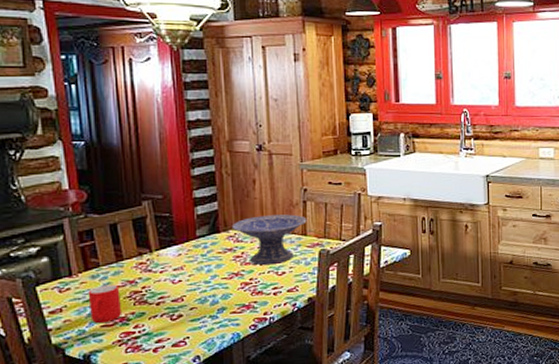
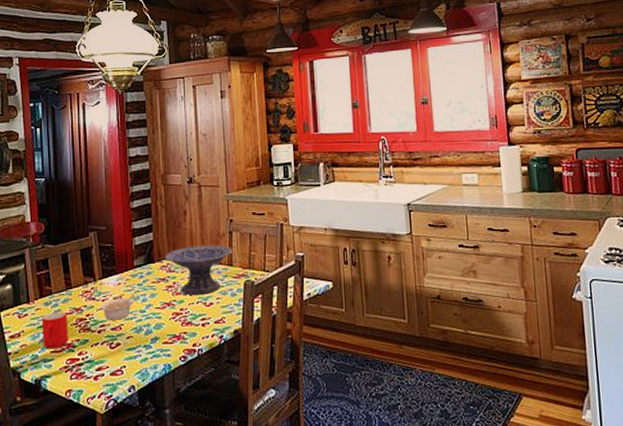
legume: none [158,264,198,292] -> present [100,293,135,321]

